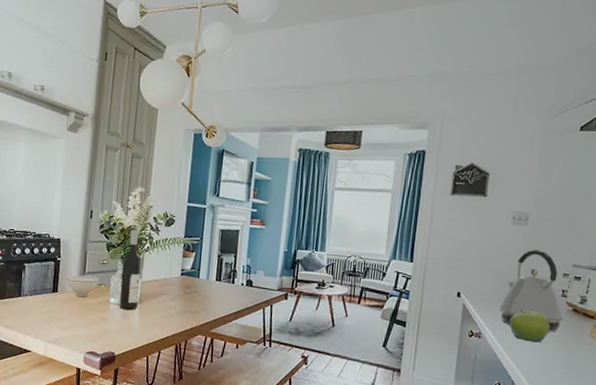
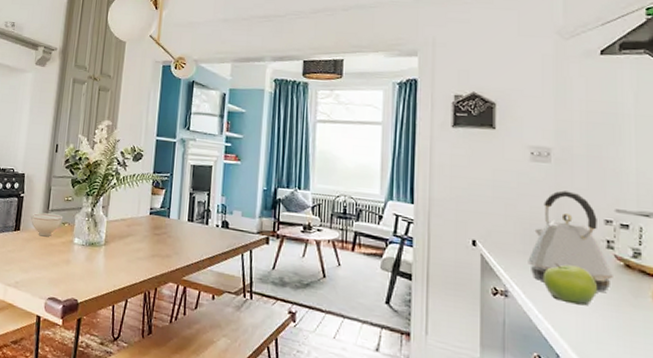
bottle: present [119,230,142,310] -> none [83,164,108,252]

